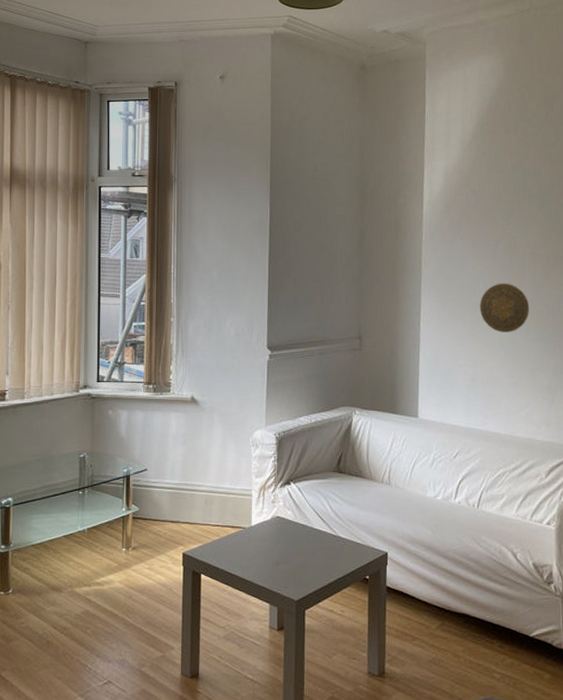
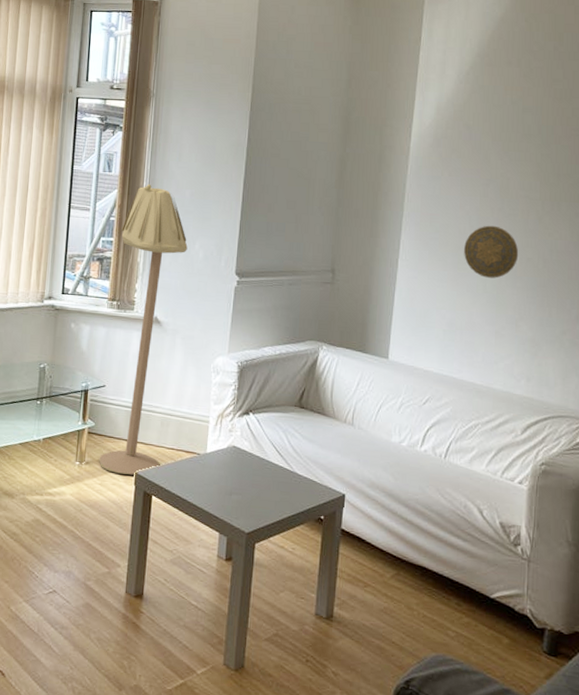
floor lamp: none [145,266,219,556] -> present [99,184,188,475]

